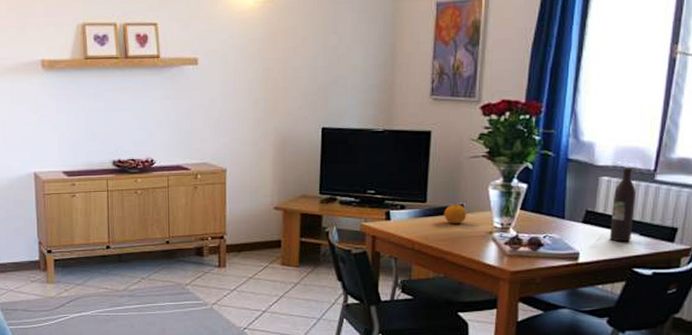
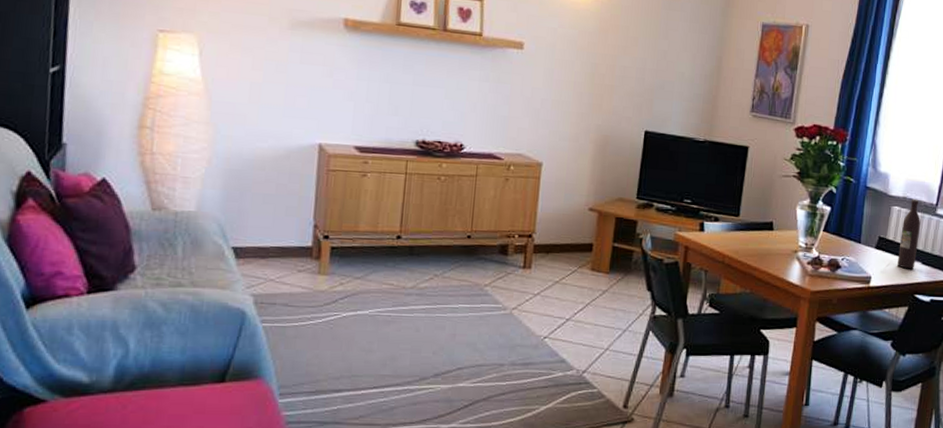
fruit: present [444,201,467,224] -> none [754,218,776,241]

